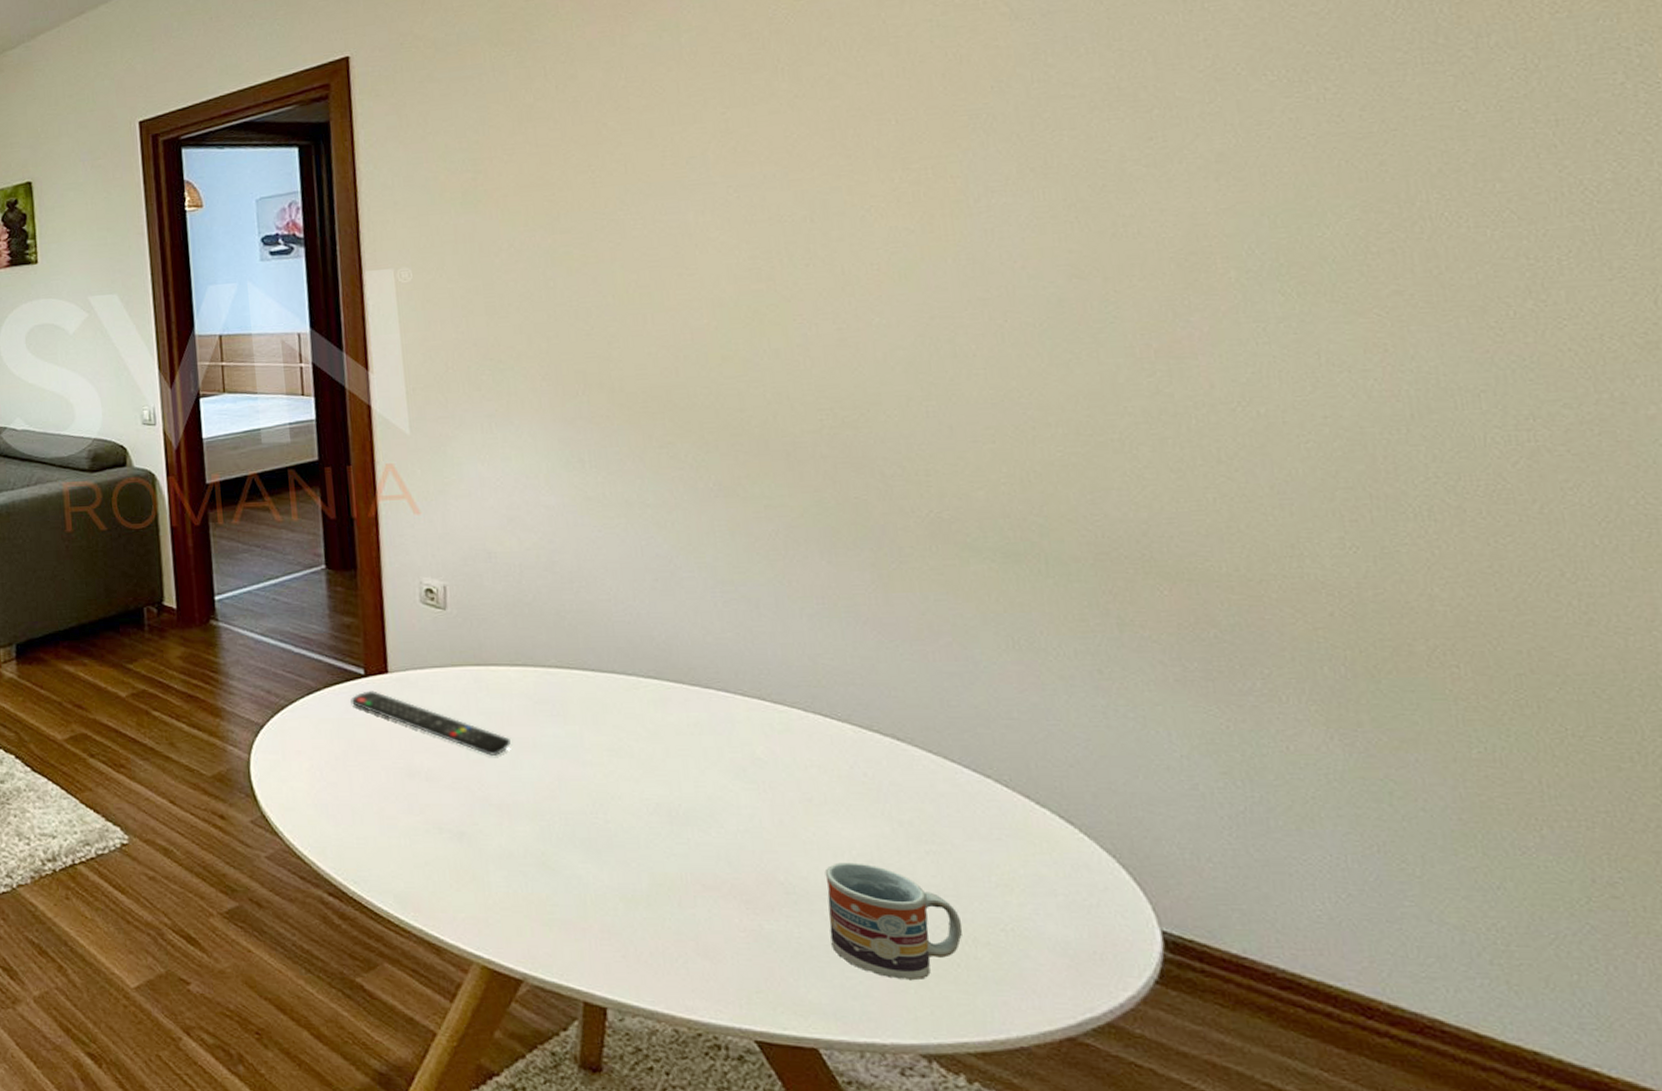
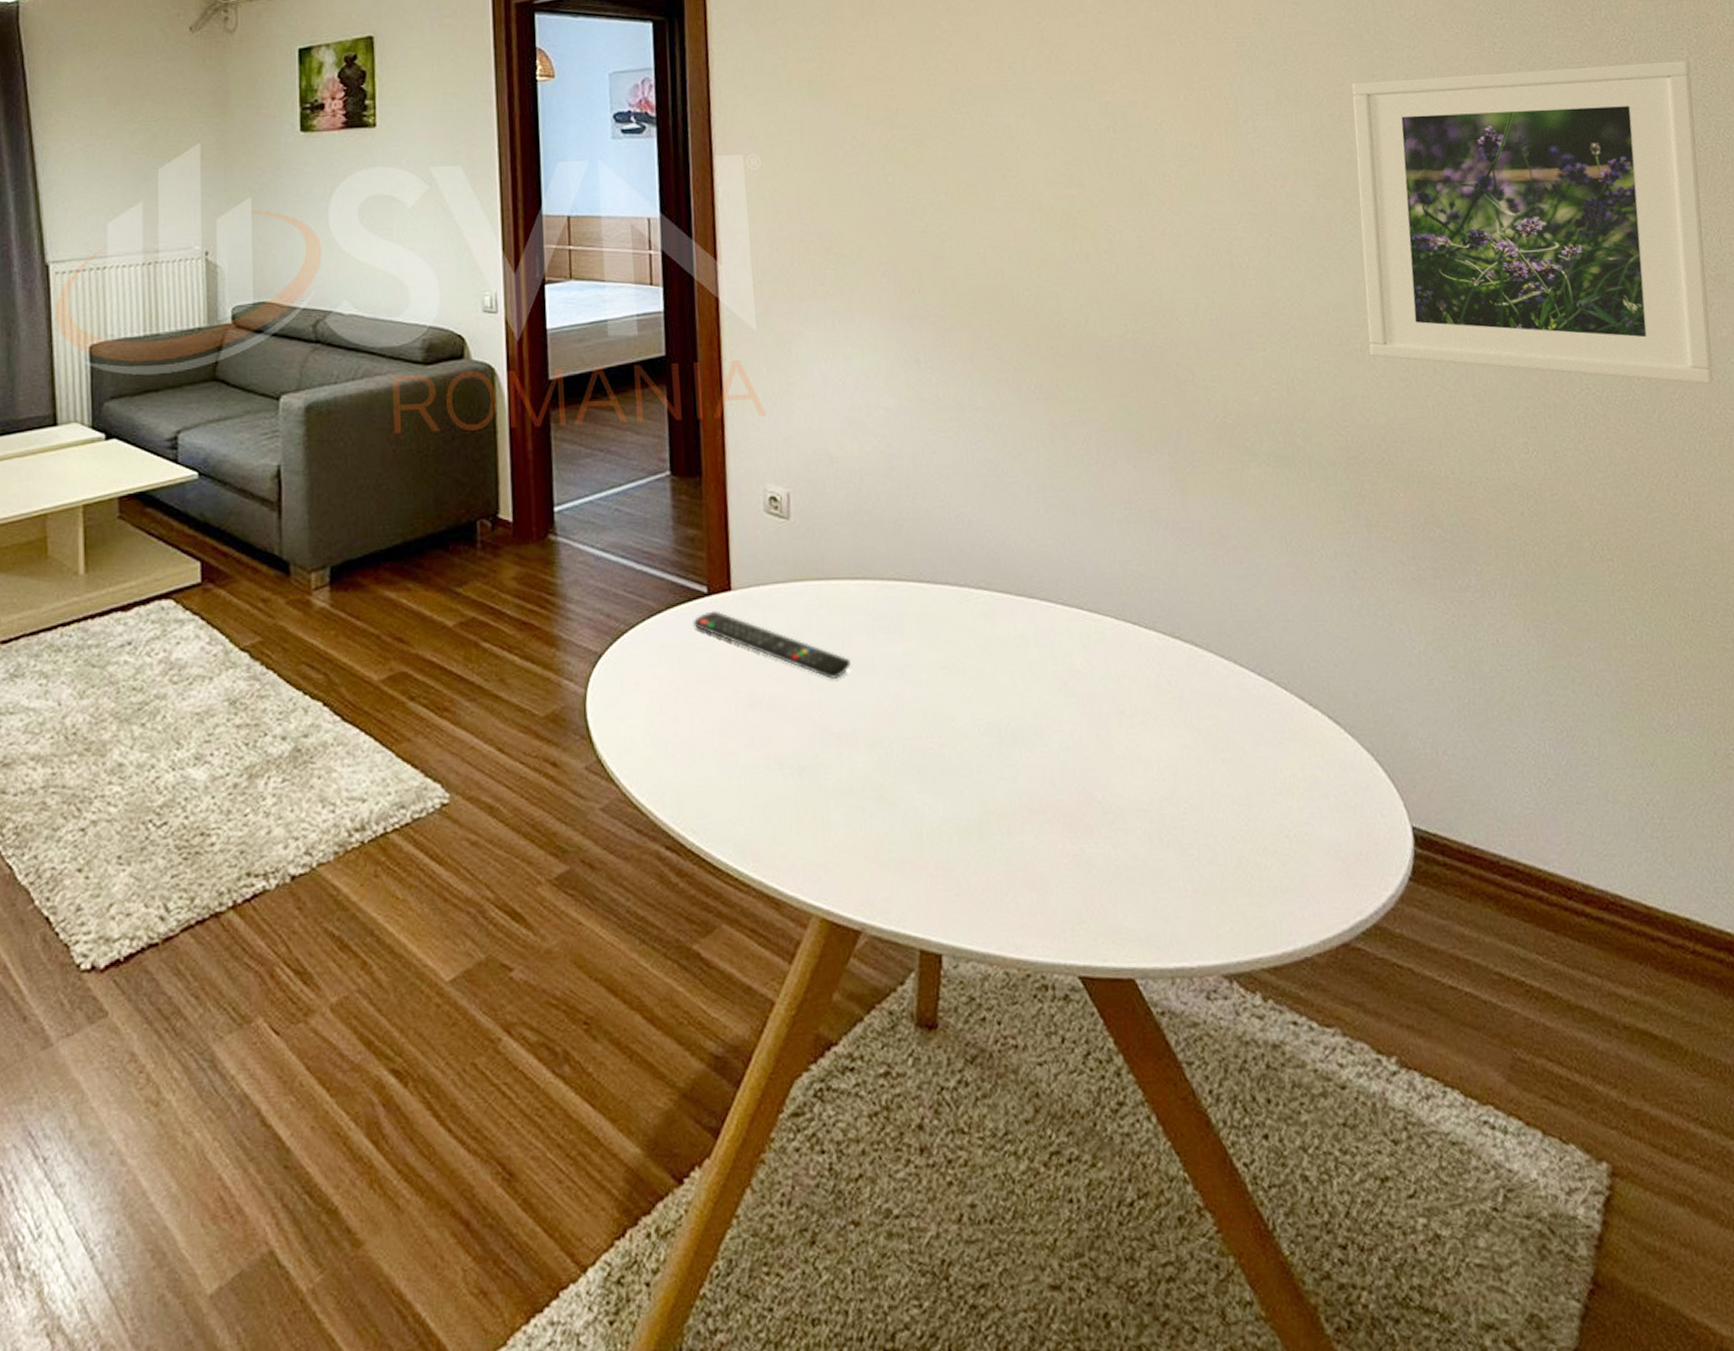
cup: present [825,862,963,981] -> none [1137,775,1255,897]
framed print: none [1120,87,1630,470] -> present [1351,61,1713,384]

